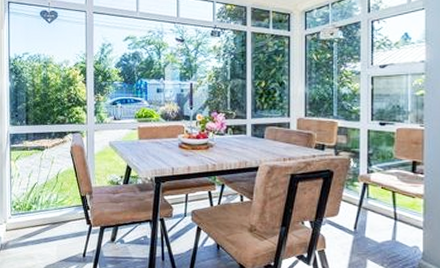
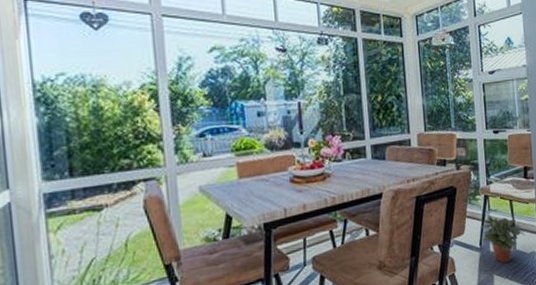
potted plant: none [358,203,408,252] -> present [482,216,525,264]

